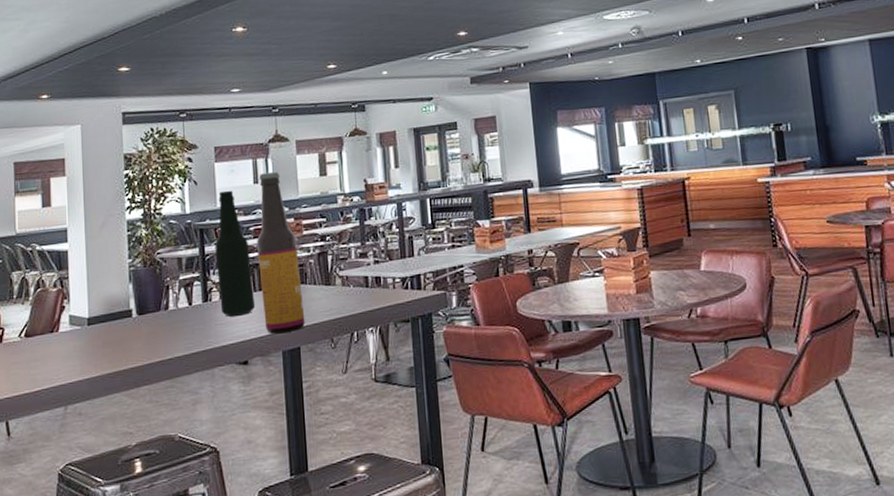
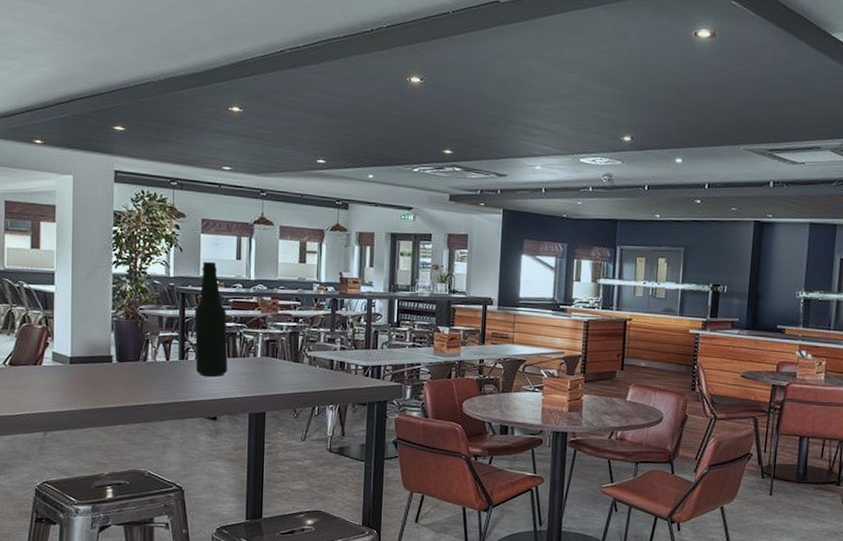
beer bottle: present [256,172,305,334] -> none [233,251,273,398]

